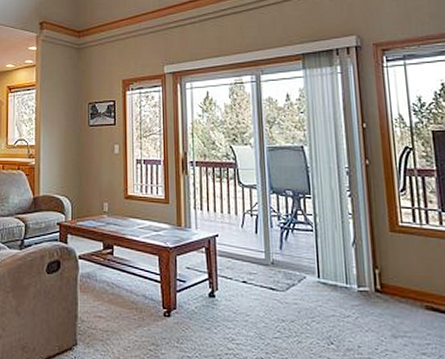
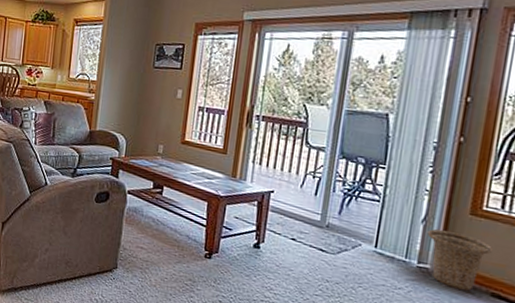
basket: none [359,250,416,309] -> present [427,229,493,291]

